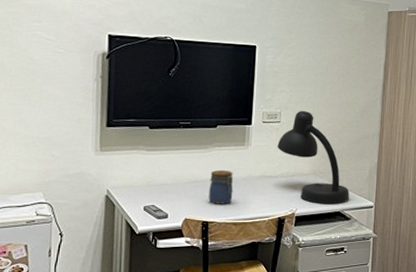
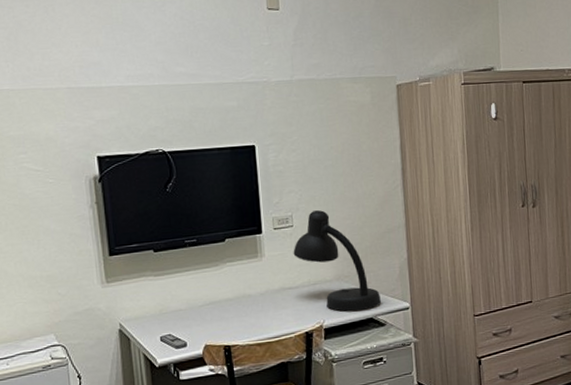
jar: present [209,169,233,204] -> none [225,286,253,326]

